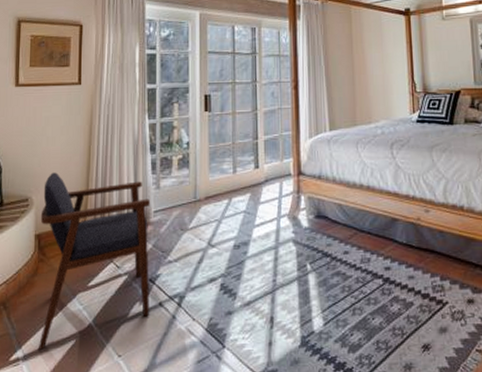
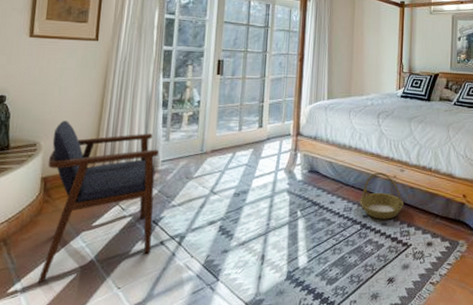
basket: none [379,214,434,272] -> present [360,172,404,220]

